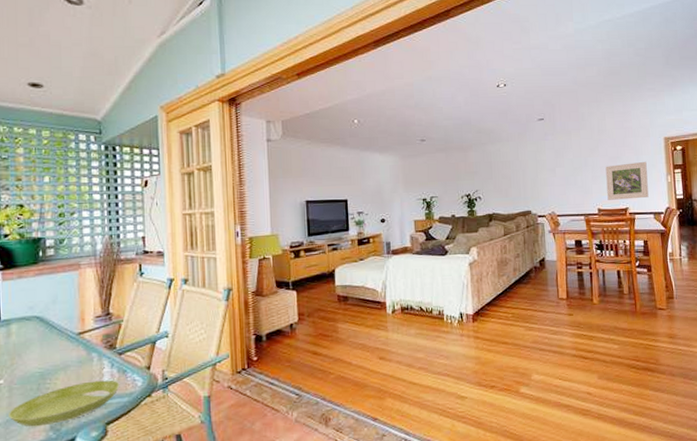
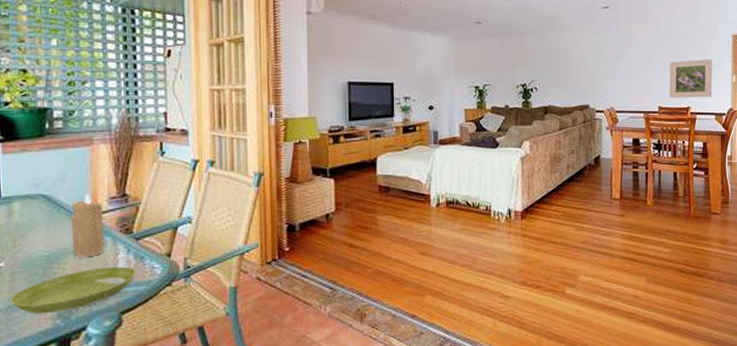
candle: none [60,314,91,374] -> present [70,194,104,258]

